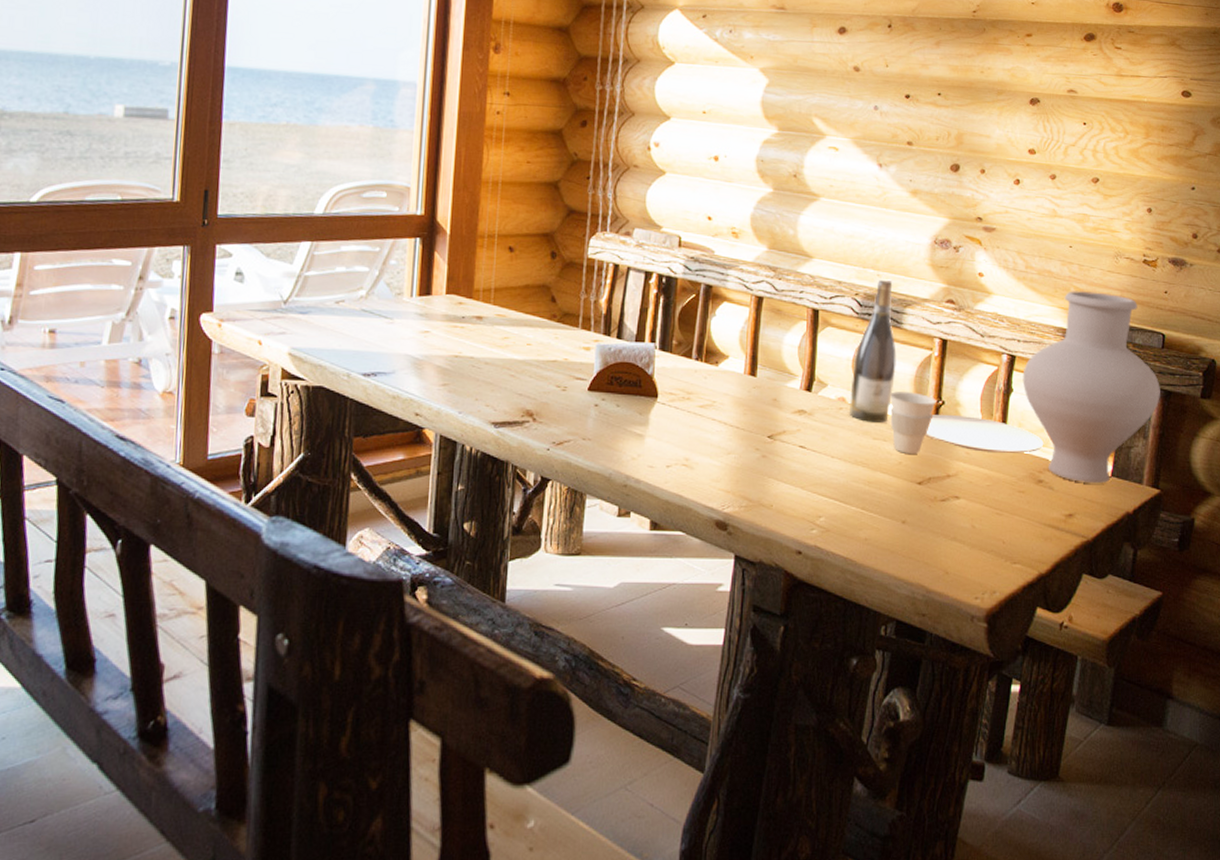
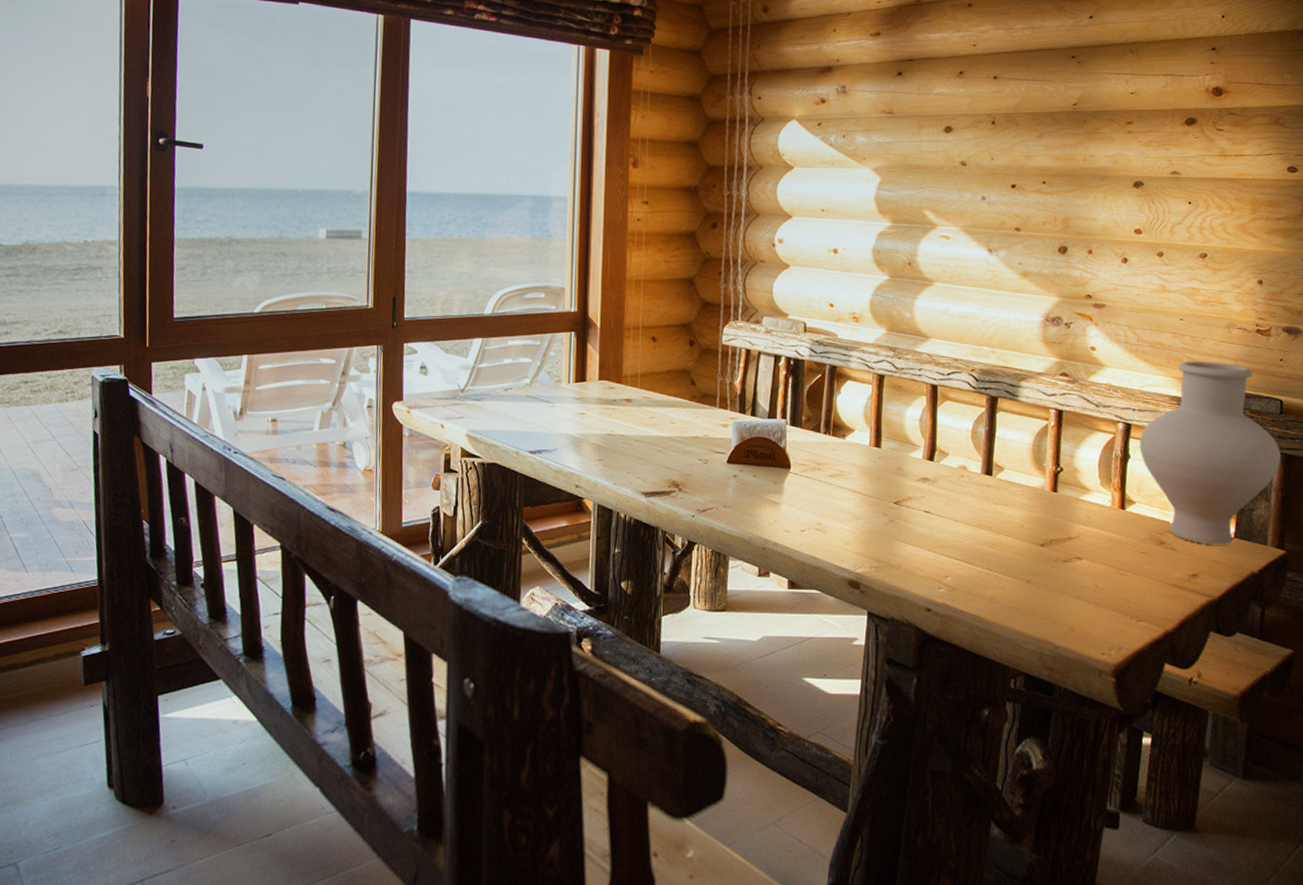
wine bottle: present [850,279,897,423] -> none [971,355,1014,489]
cup: present [890,391,936,454] -> none [1010,460,1055,518]
plate: present [926,414,1044,453] -> none [1046,480,1164,516]

